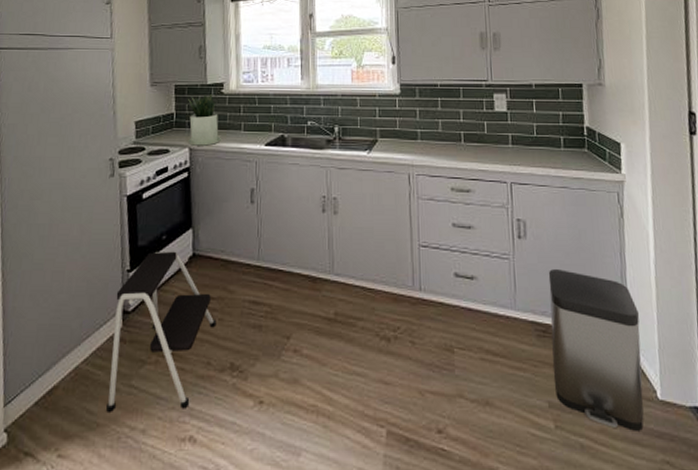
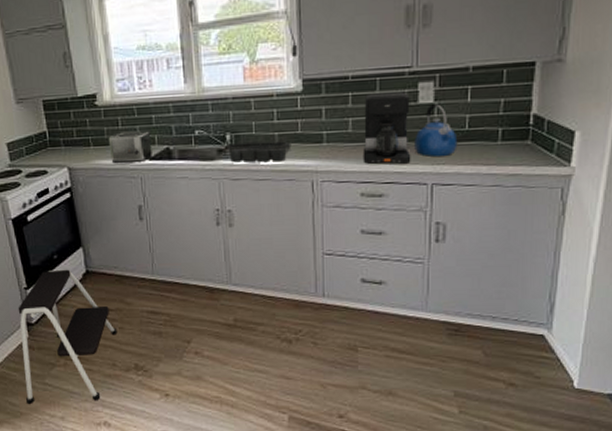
planter: present [187,93,221,146] -> none [59,106,101,165]
toaster: none [229,118,269,148] -> present [108,131,152,164]
dish rack: none [335,129,392,155] -> present [227,134,293,164]
coffee maker: none [451,100,492,164] -> present [362,92,411,165]
kettle: none [494,112,529,158] -> present [414,104,458,157]
pedal bin: present [548,269,644,431] -> none [462,271,567,415]

